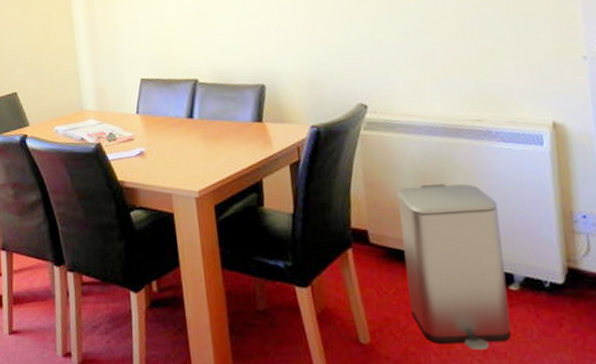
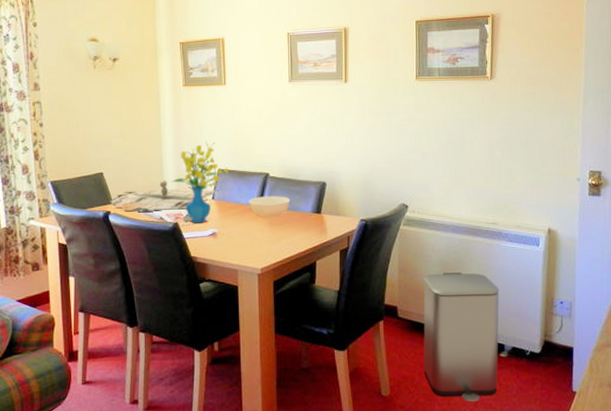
newspaper: none [27,95,143,134] -> present [111,180,218,212]
bouquet: none [90,48,152,143] -> present [172,140,229,223]
bowl: none [177,104,226,132] -> present [248,196,291,218]

